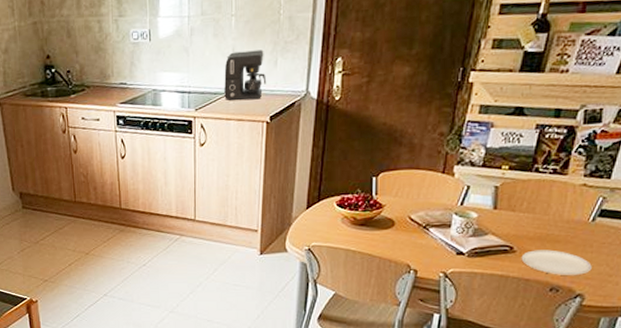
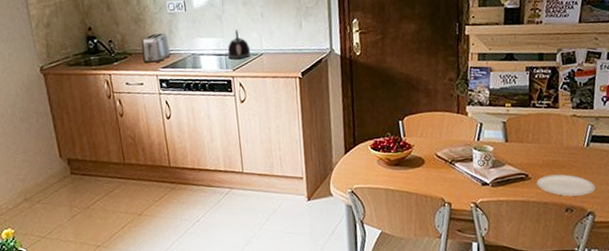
toaster: none [100,65,130,98] -> present [141,33,170,64]
kettle: none [191,65,217,99] -> present [227,30,251,60]
coffee maker: present [224,50,267,101] -> none [256,15,295,60]

